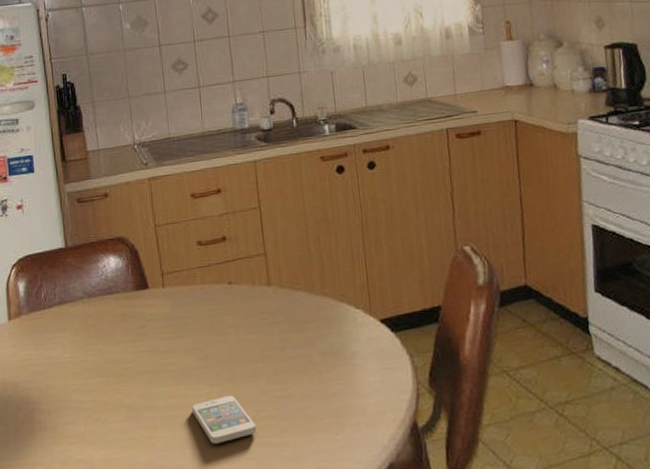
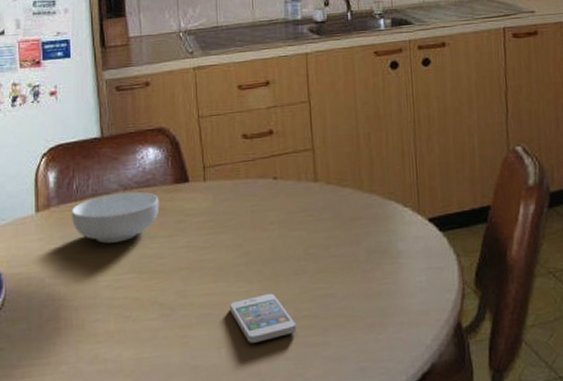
cereal bowl: none [41,299,122,349] -> present [72,192,160,244]

